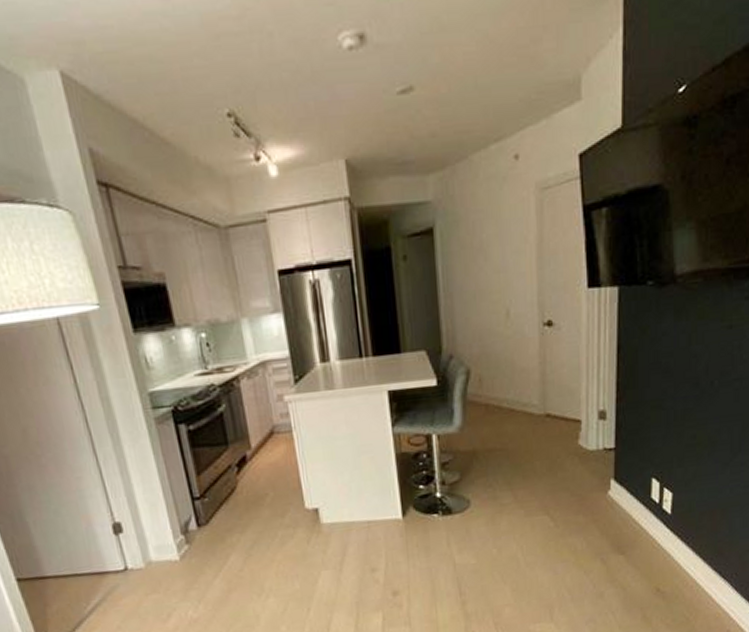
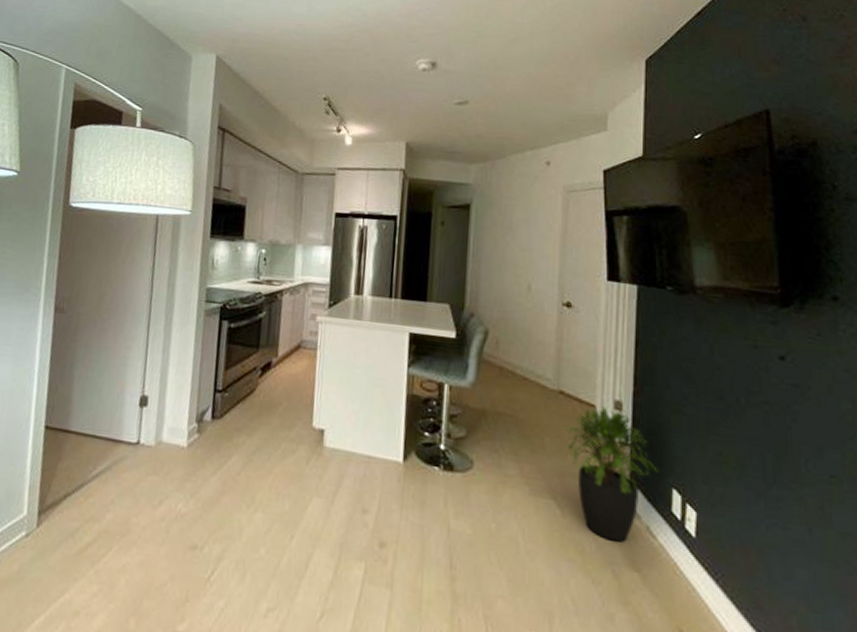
potted plant: none [552,419,641,536] -> present [564,406,659,542]

